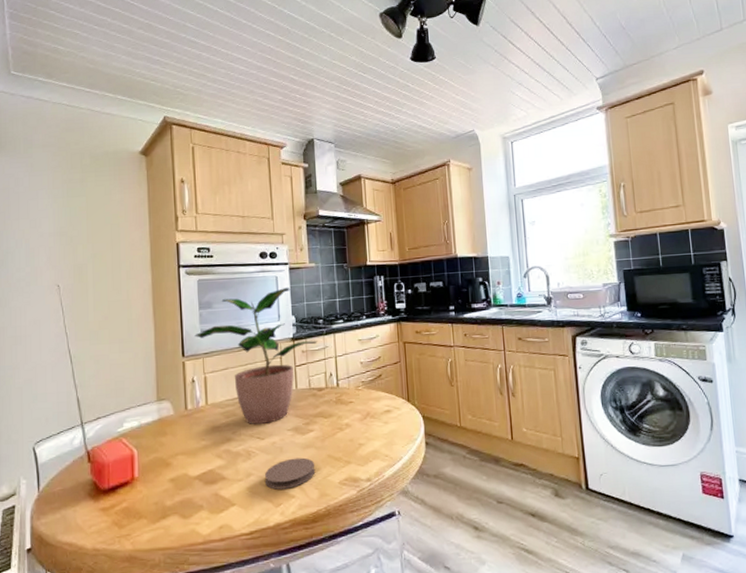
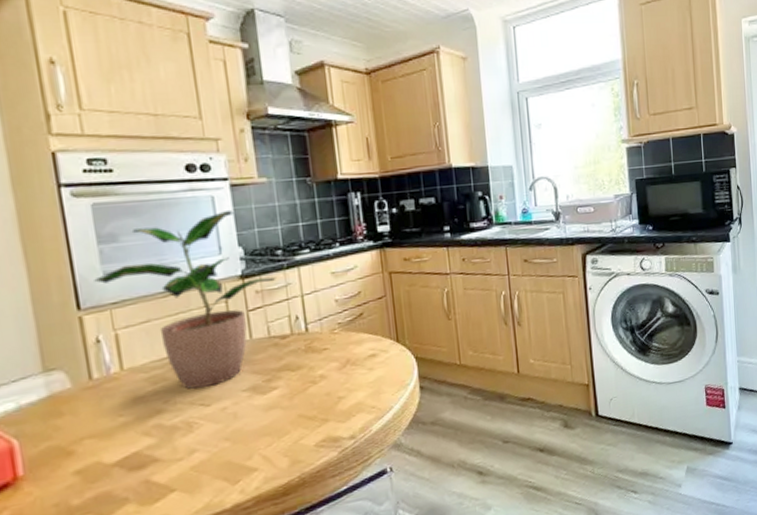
coaster: present [264,457,316,490] -> none [213,421,284,465]

